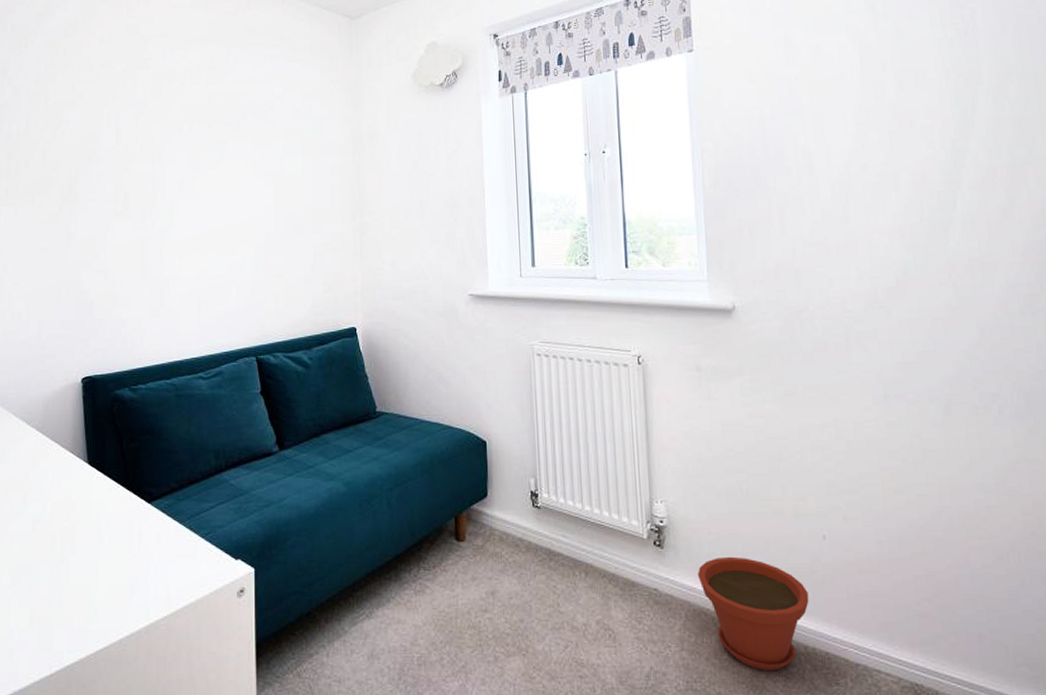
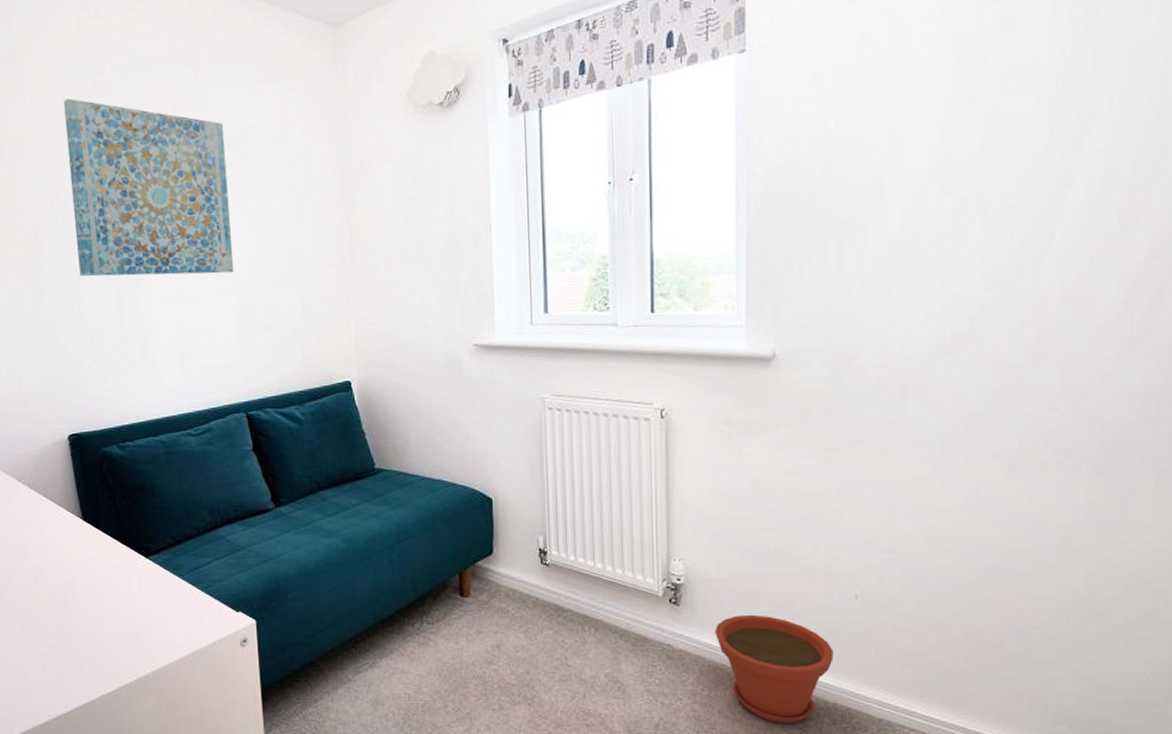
wall art: none [108,69,253,227] -> present [64,98,234,277]

